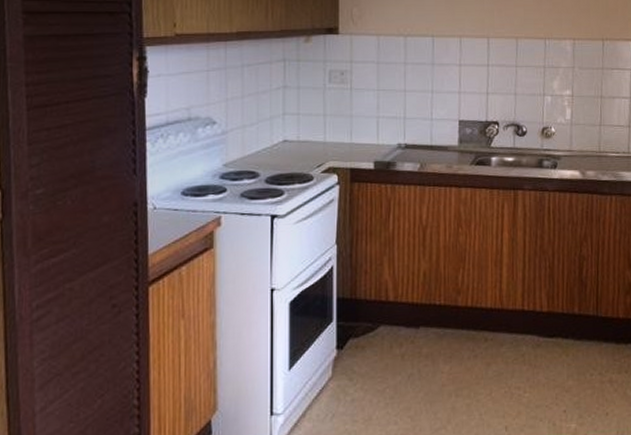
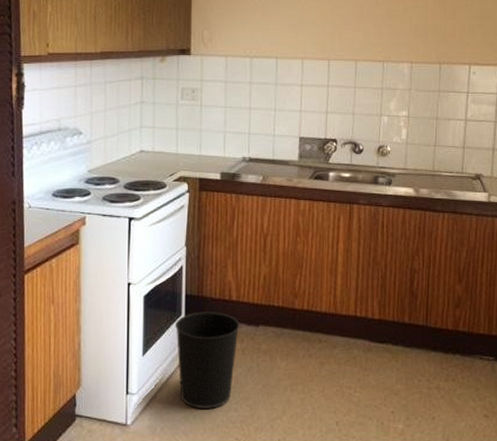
wastebasket: none [326,315,399,425] -> present [175,312,240,408]

